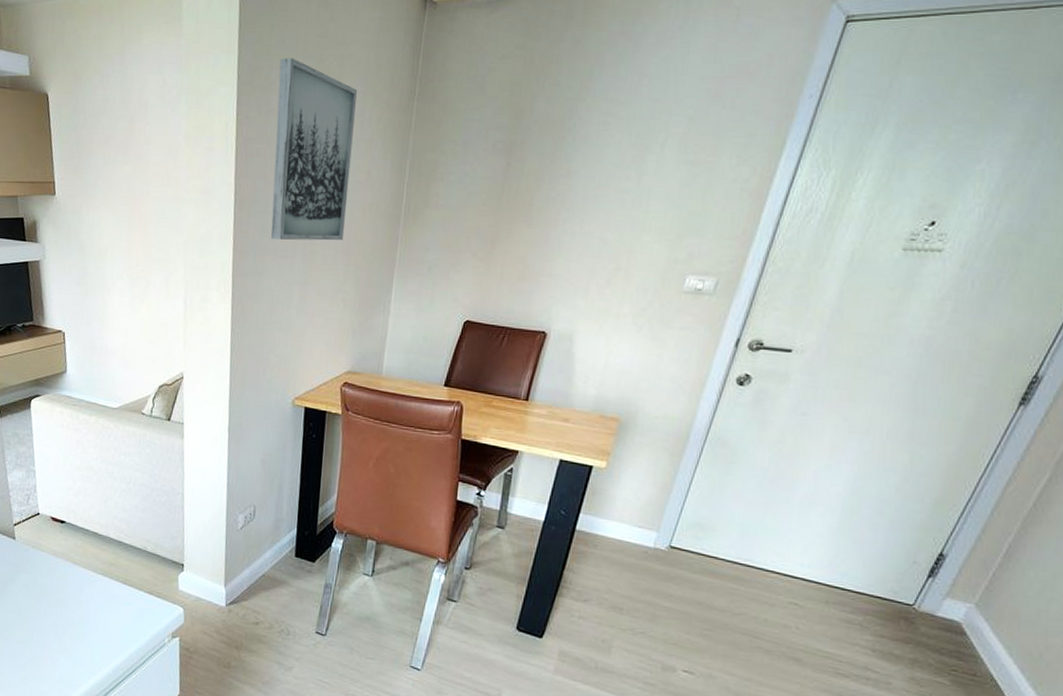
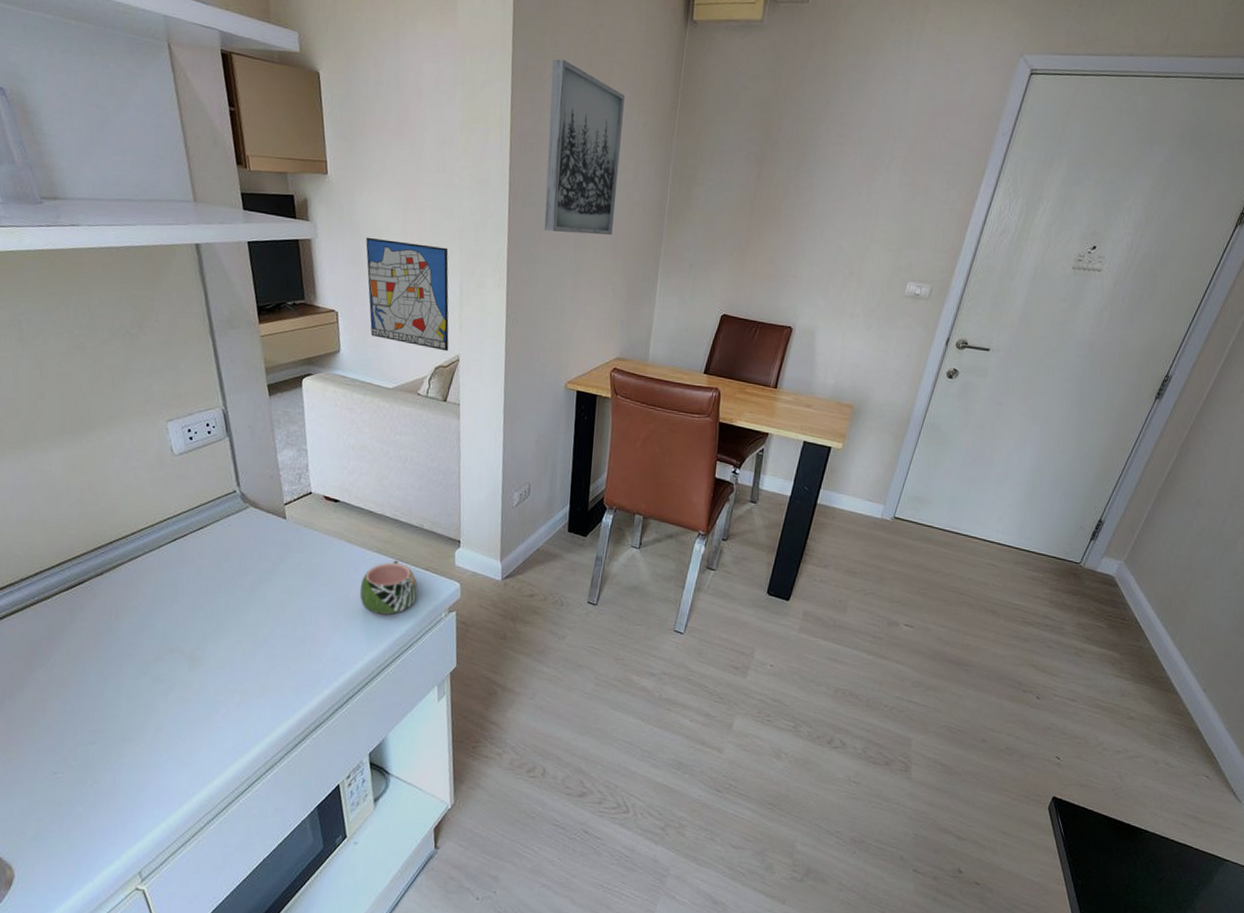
mug: none [84,583,142,638] -> present [359,560,418,615]
wall art: none [92,255,173,369] -> present [366,237,449,352]

